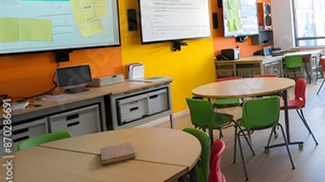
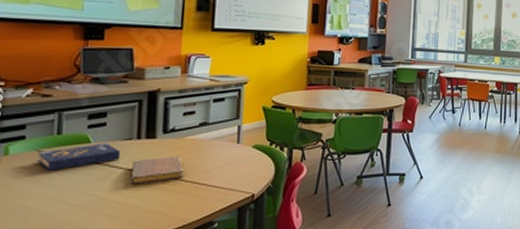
book: none [38,136,92,160] -> present [37,143,121,171]

